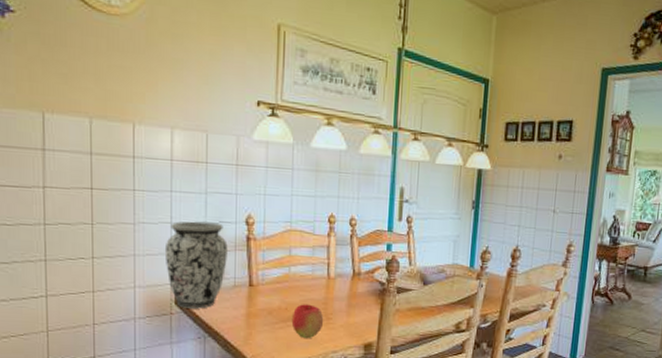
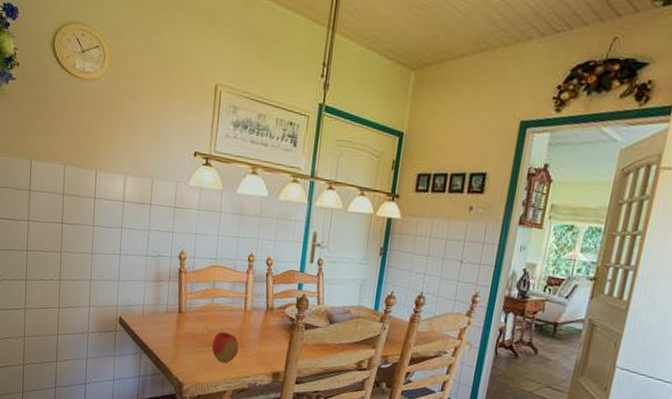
vase: present [164,221,228,309] -> none [113,253,163,329]

